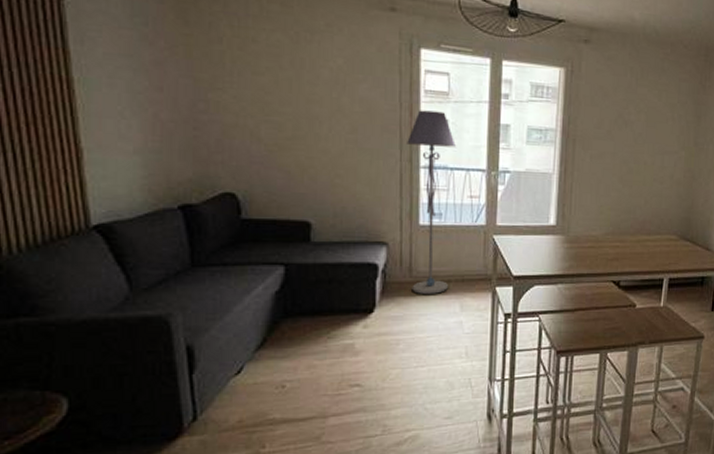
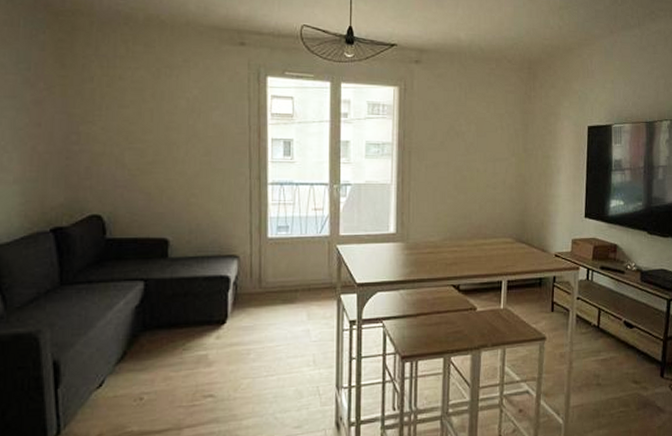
floor lamp: present [407,110,456,295] -> none [255,131,300,305]

